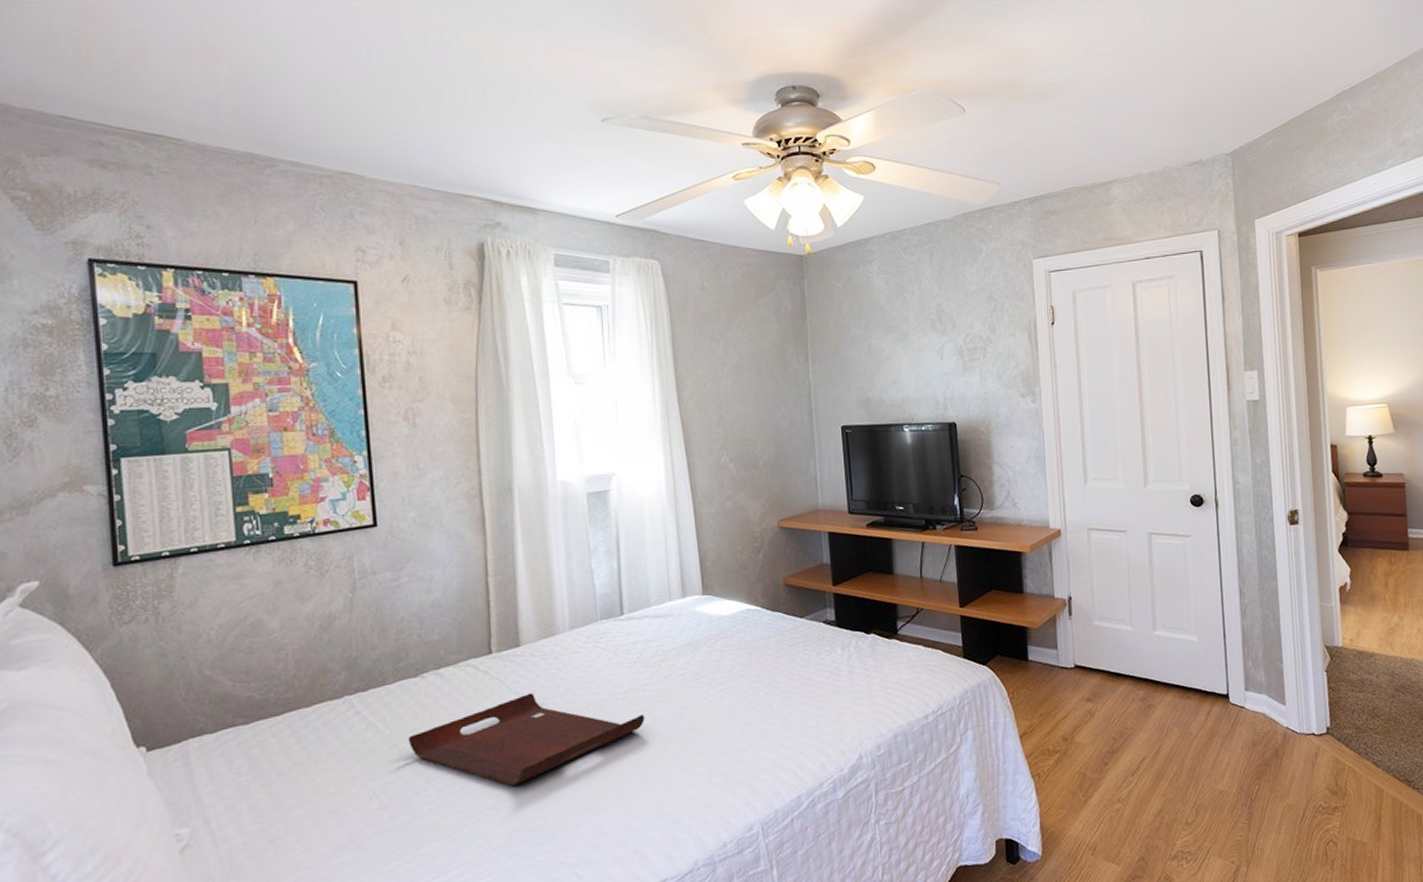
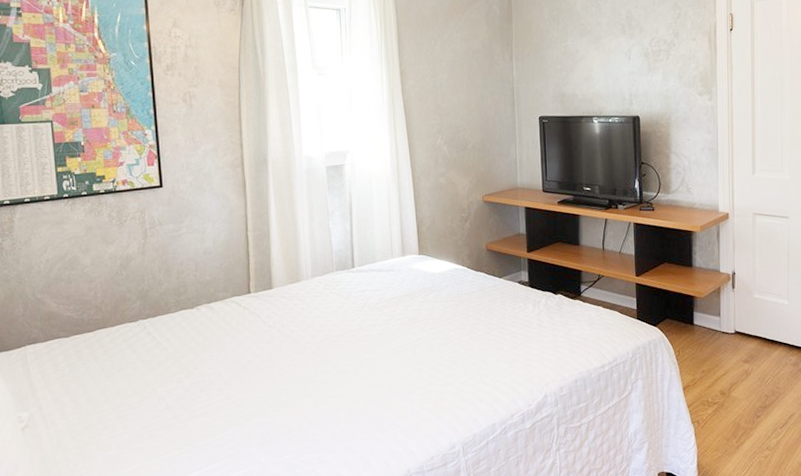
serving tray: present [408,693,645,786] -> none [186,326,370,398]

